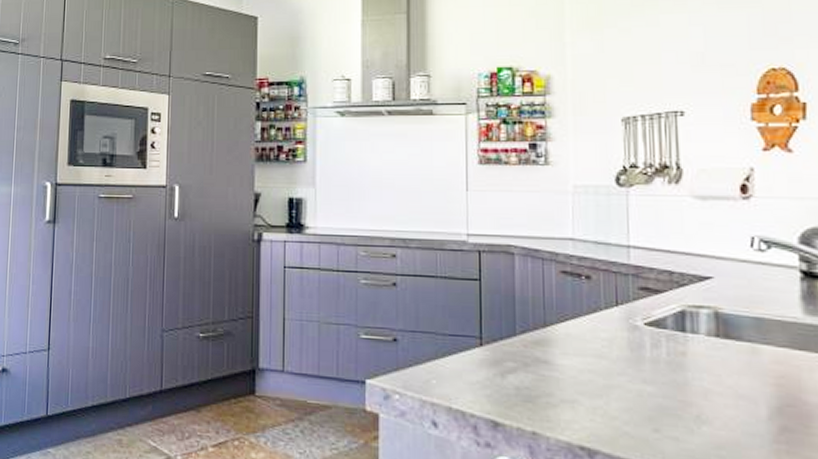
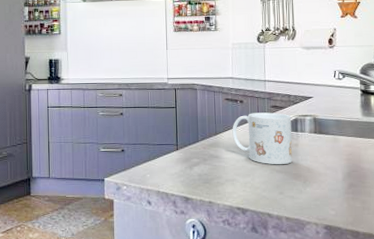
mug: none [572,296,676,384] -> present [232,112,292,165]

